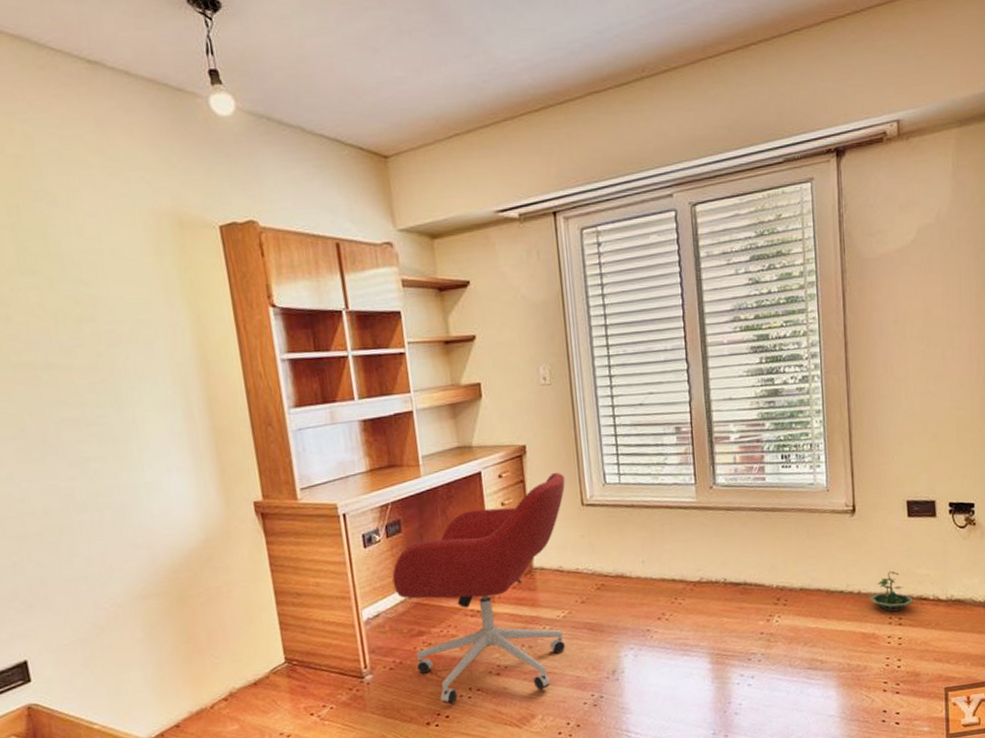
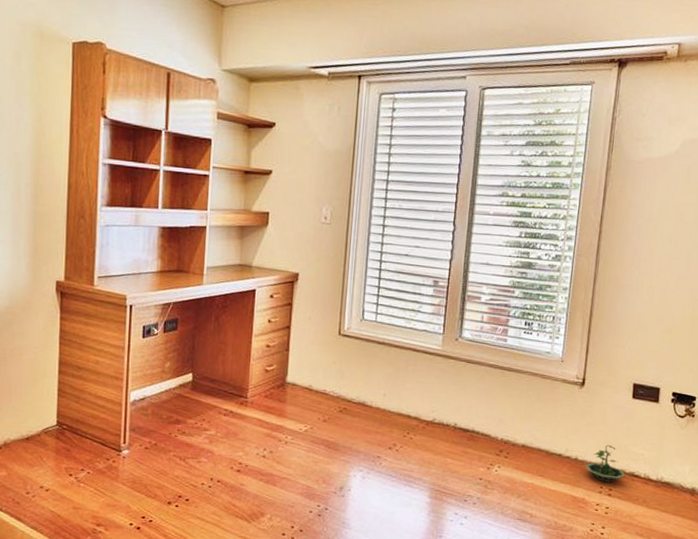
office chair: present [392,472,566,704] -> none [161,301,328,493]

